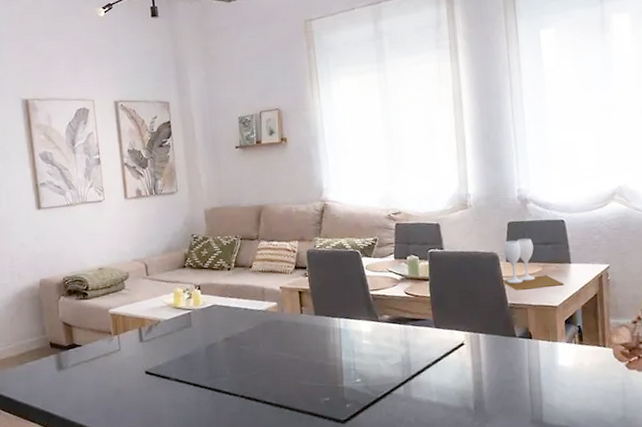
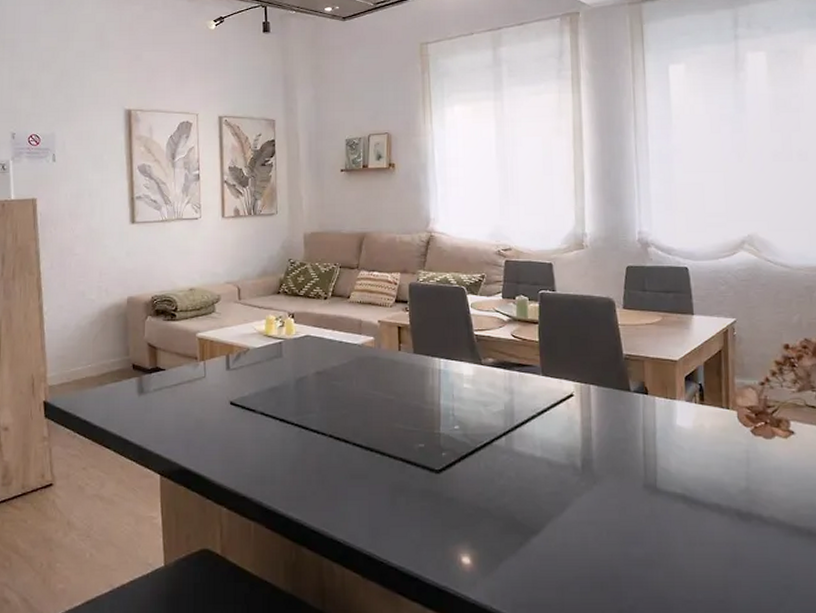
wineglass: present [501,238,565,291] -> none [617,285,686,341]

